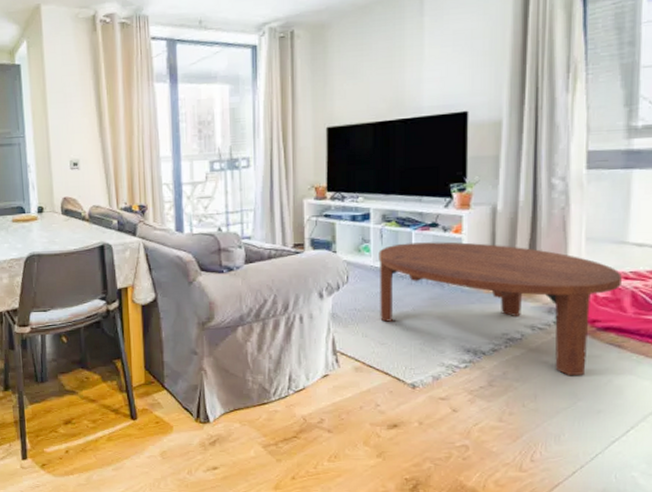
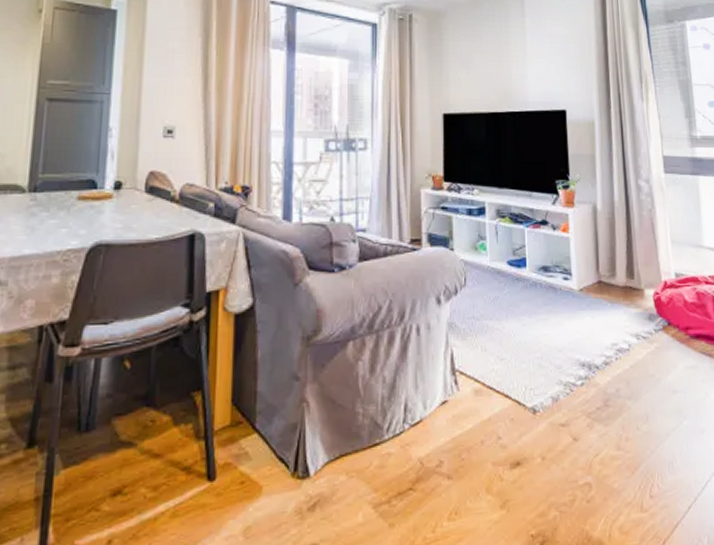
coffee table: present [378,241,622,376] -> none [494,241,704,391]

